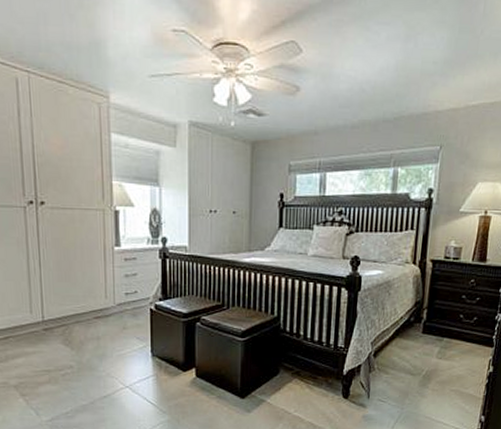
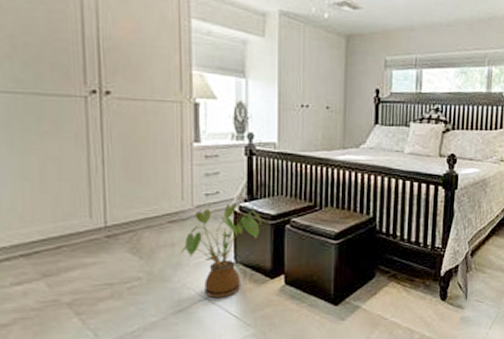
house plant: none [104,302,175,387] -> present [180,204,261,299]

